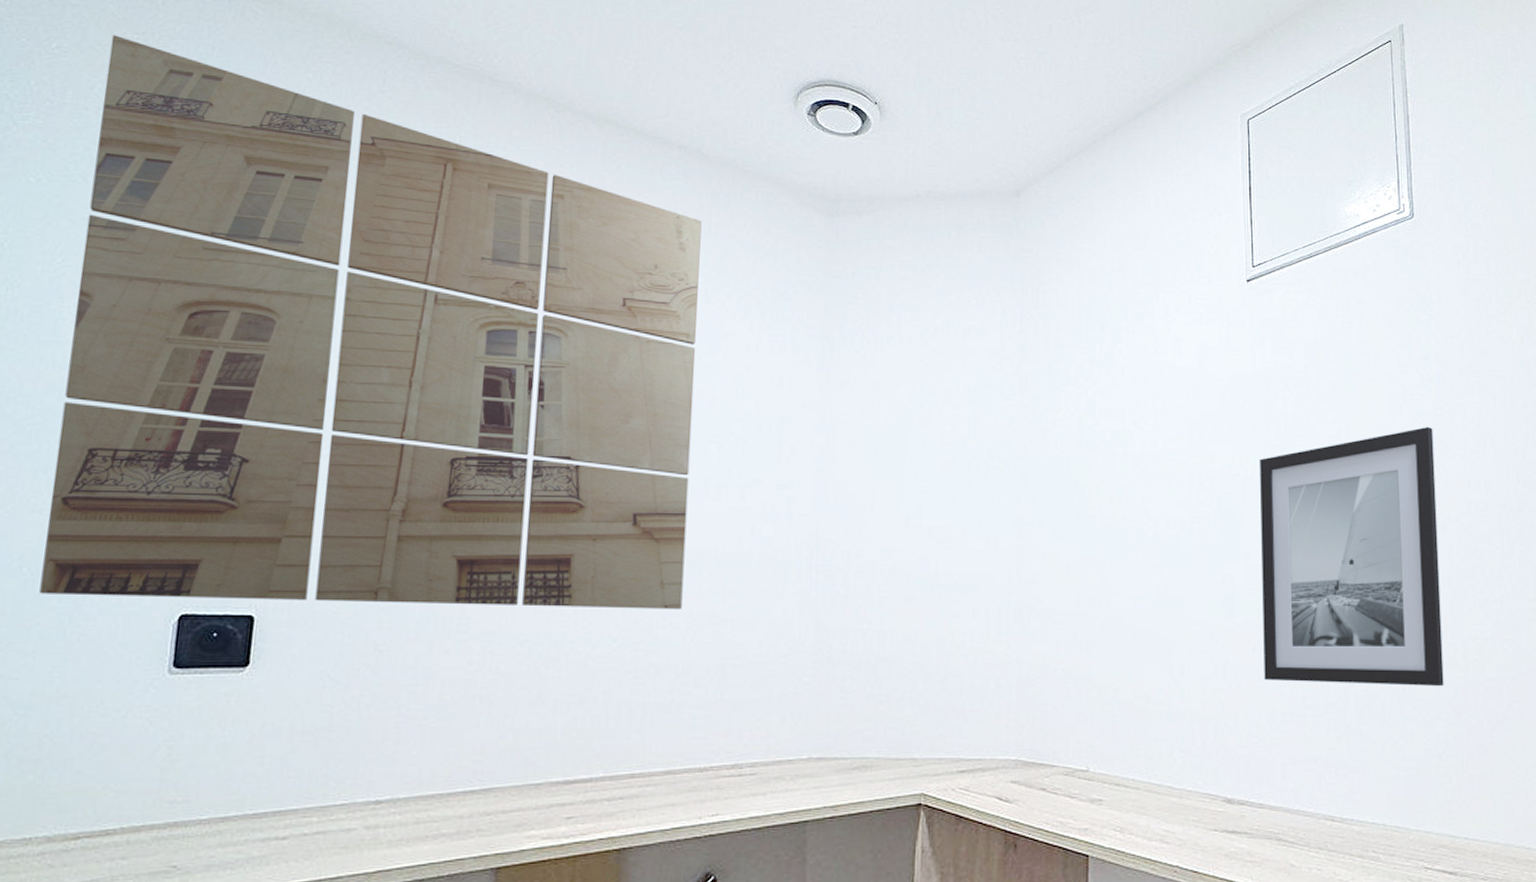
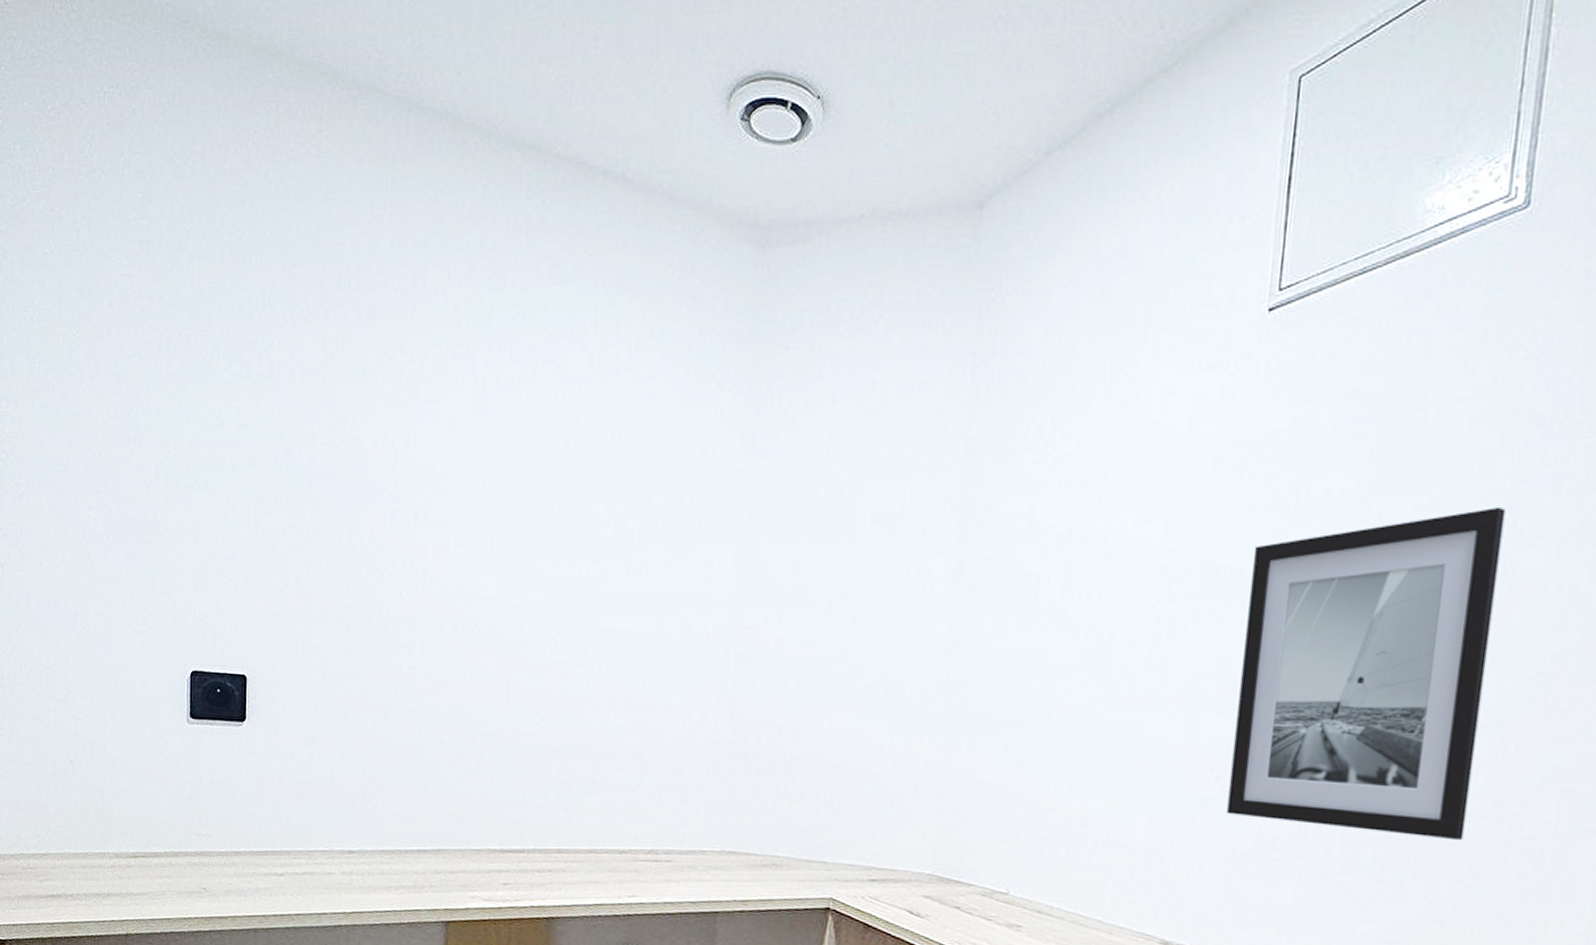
wall art: present [39,35,702,609] -> none [90,90,626,691]

